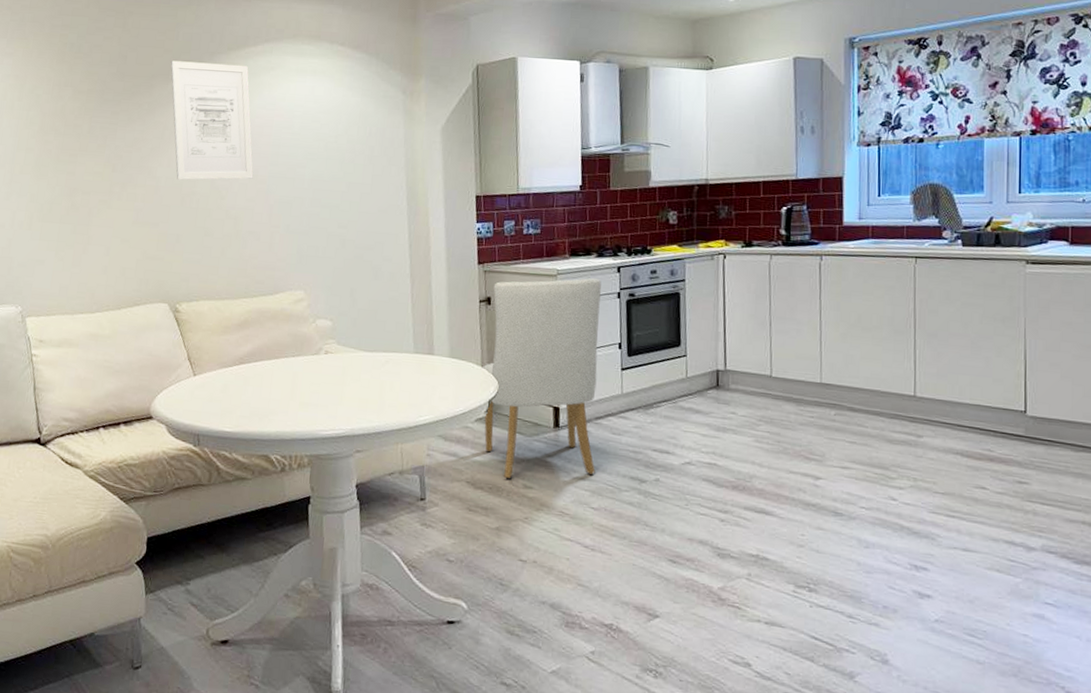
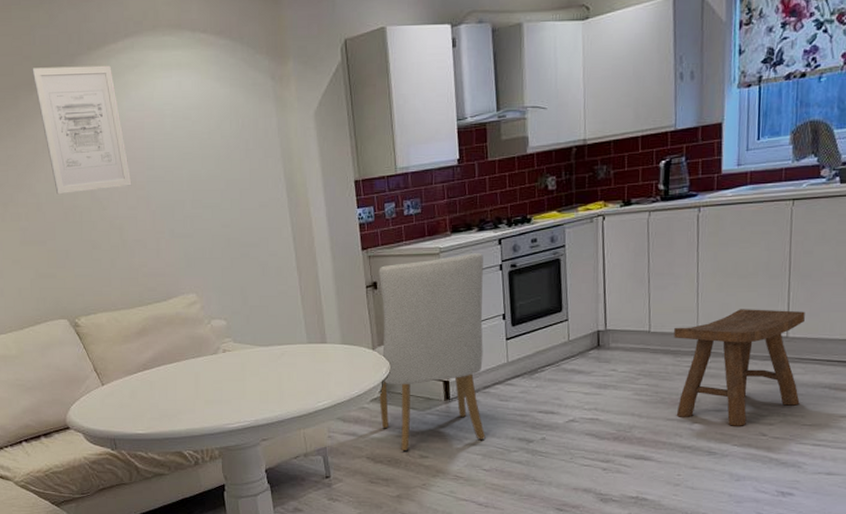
stool: none [796,362,932,488] -> present [674,309,805,426]

